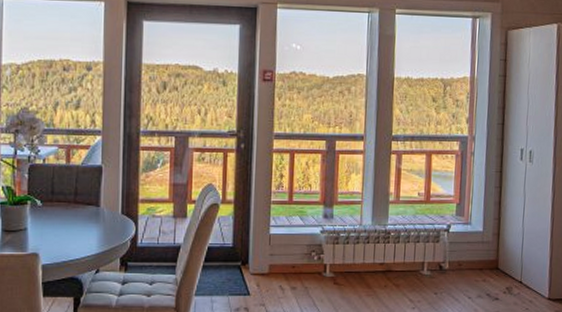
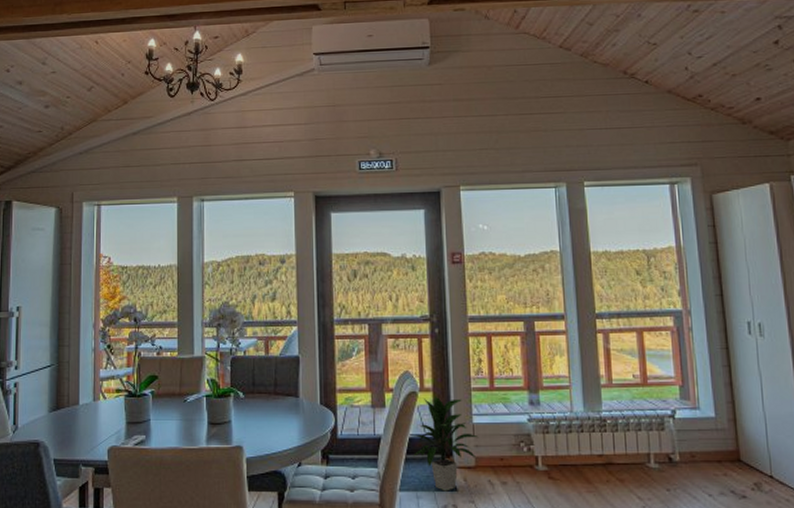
indoor plant: none [210,208,274,296] -> present [411,396,479,491]

